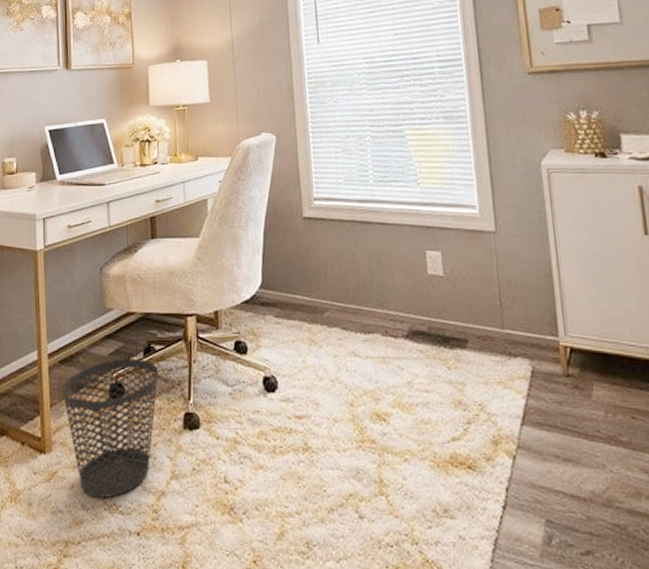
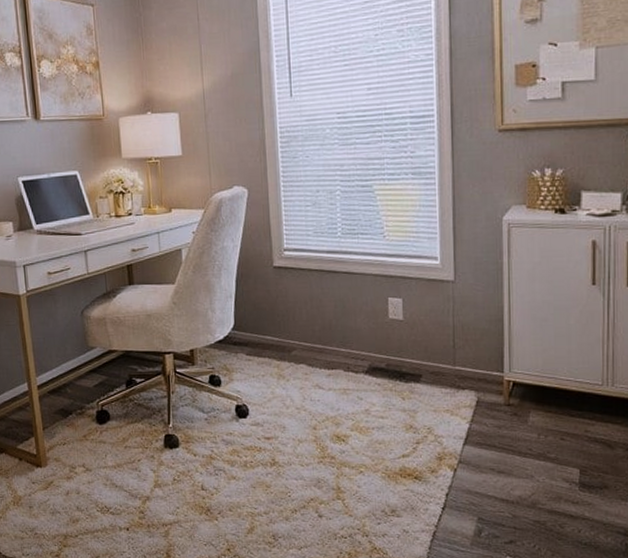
wastebasket: present [63,359,158,498] -> none [53,390,140,502]

